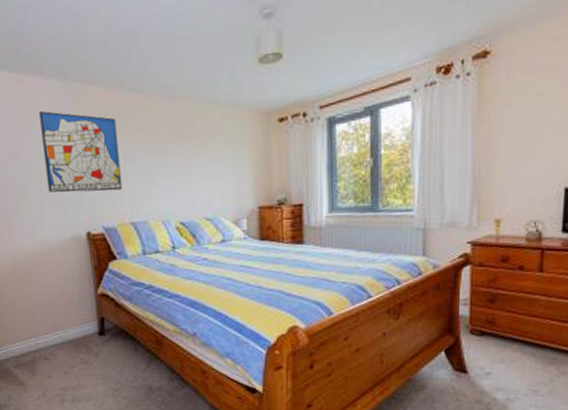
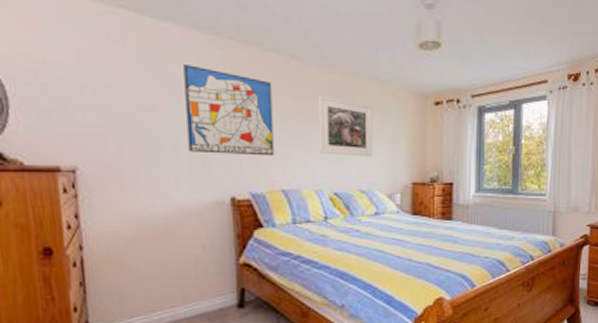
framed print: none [160,125,217,185] -> present [319,95,374,157]

